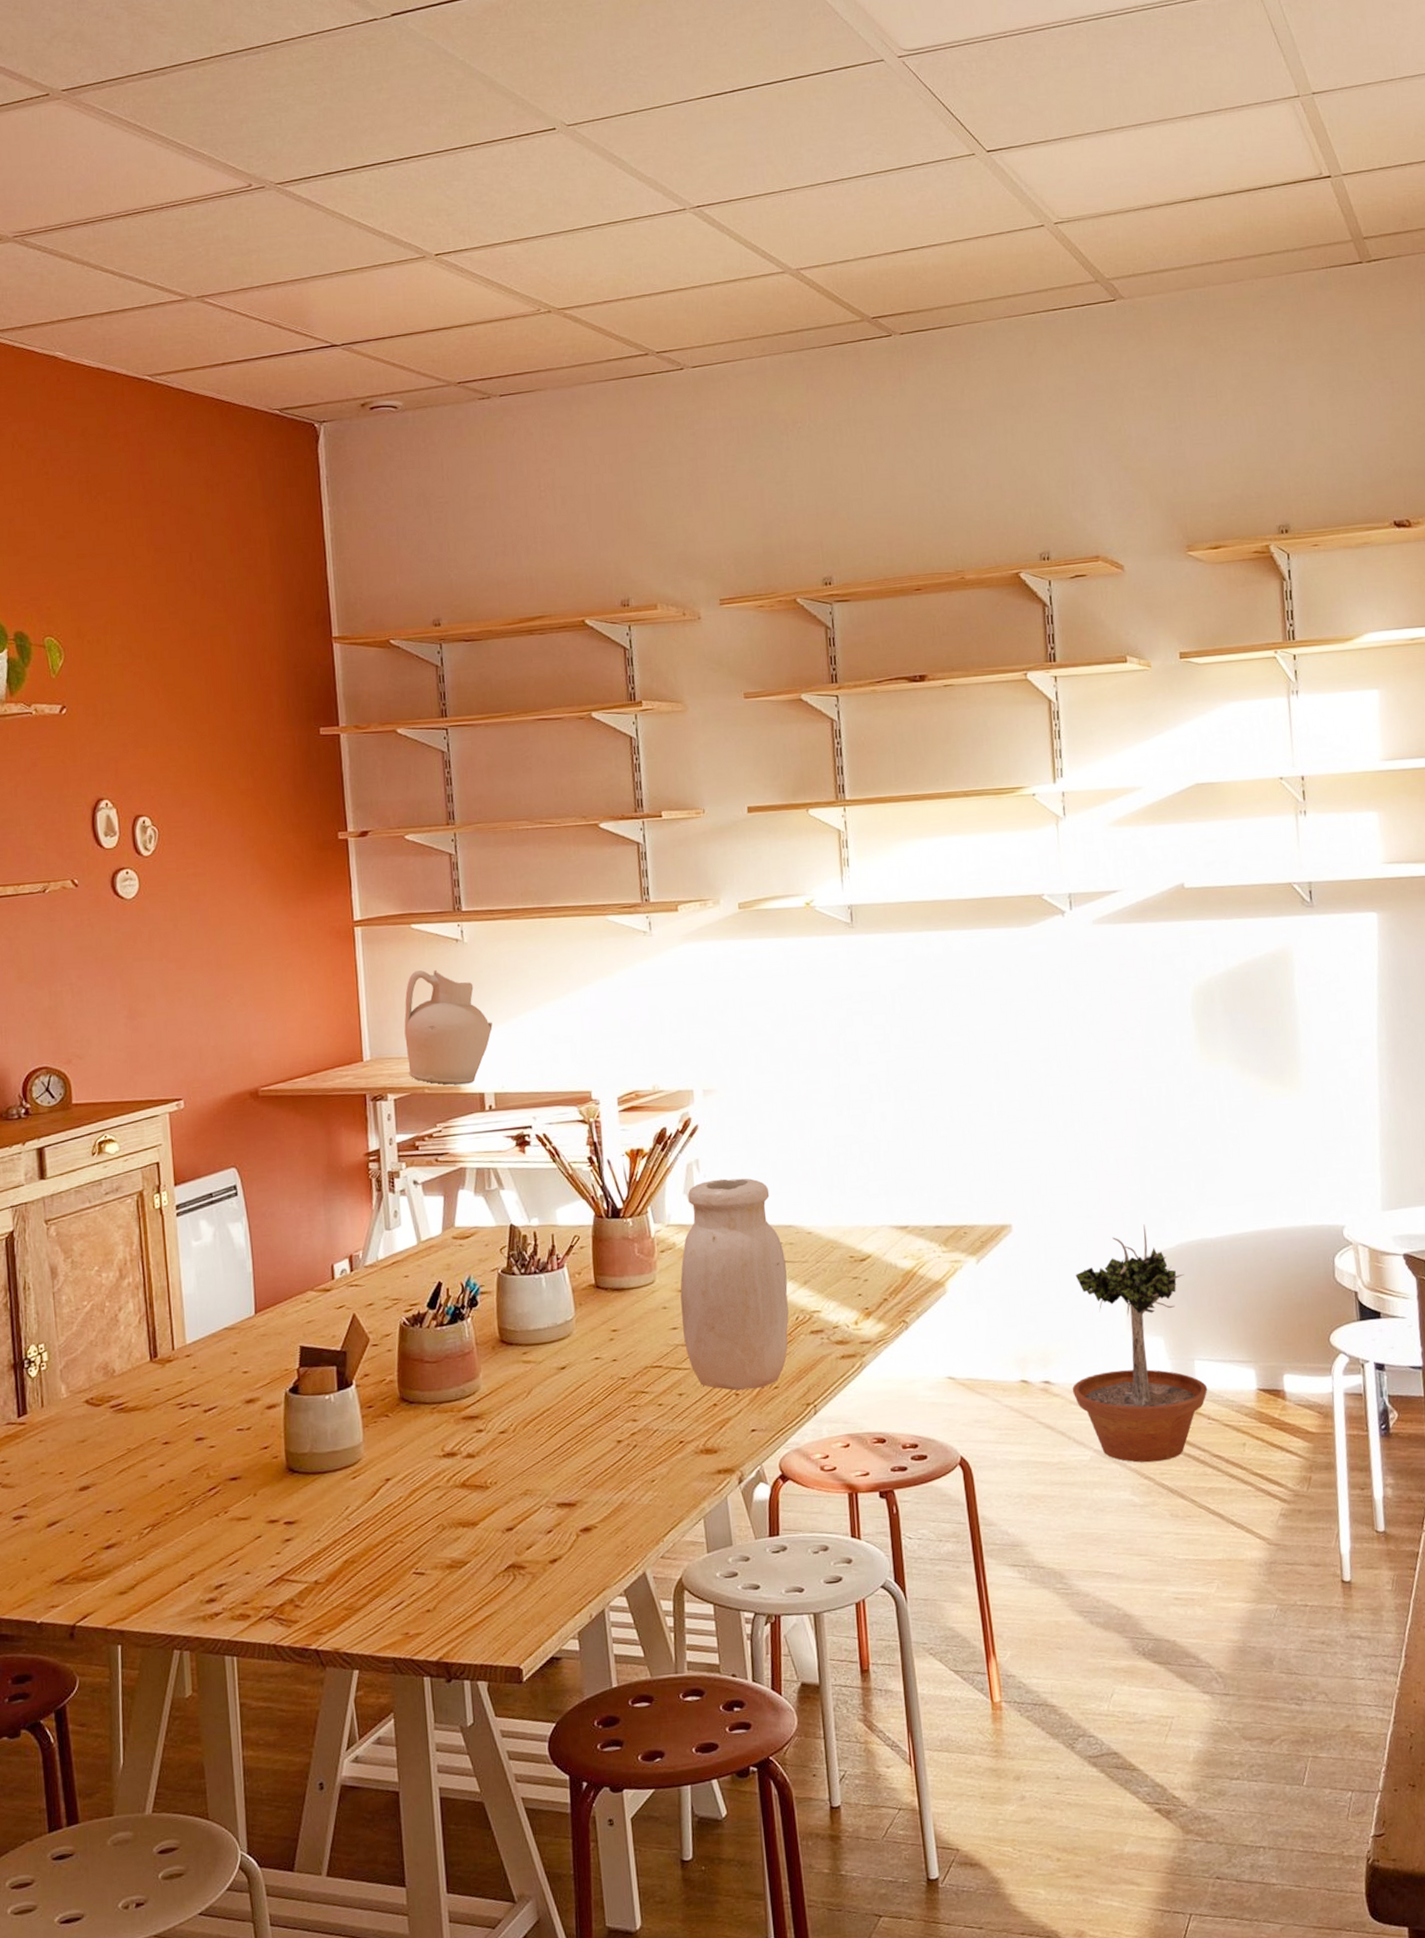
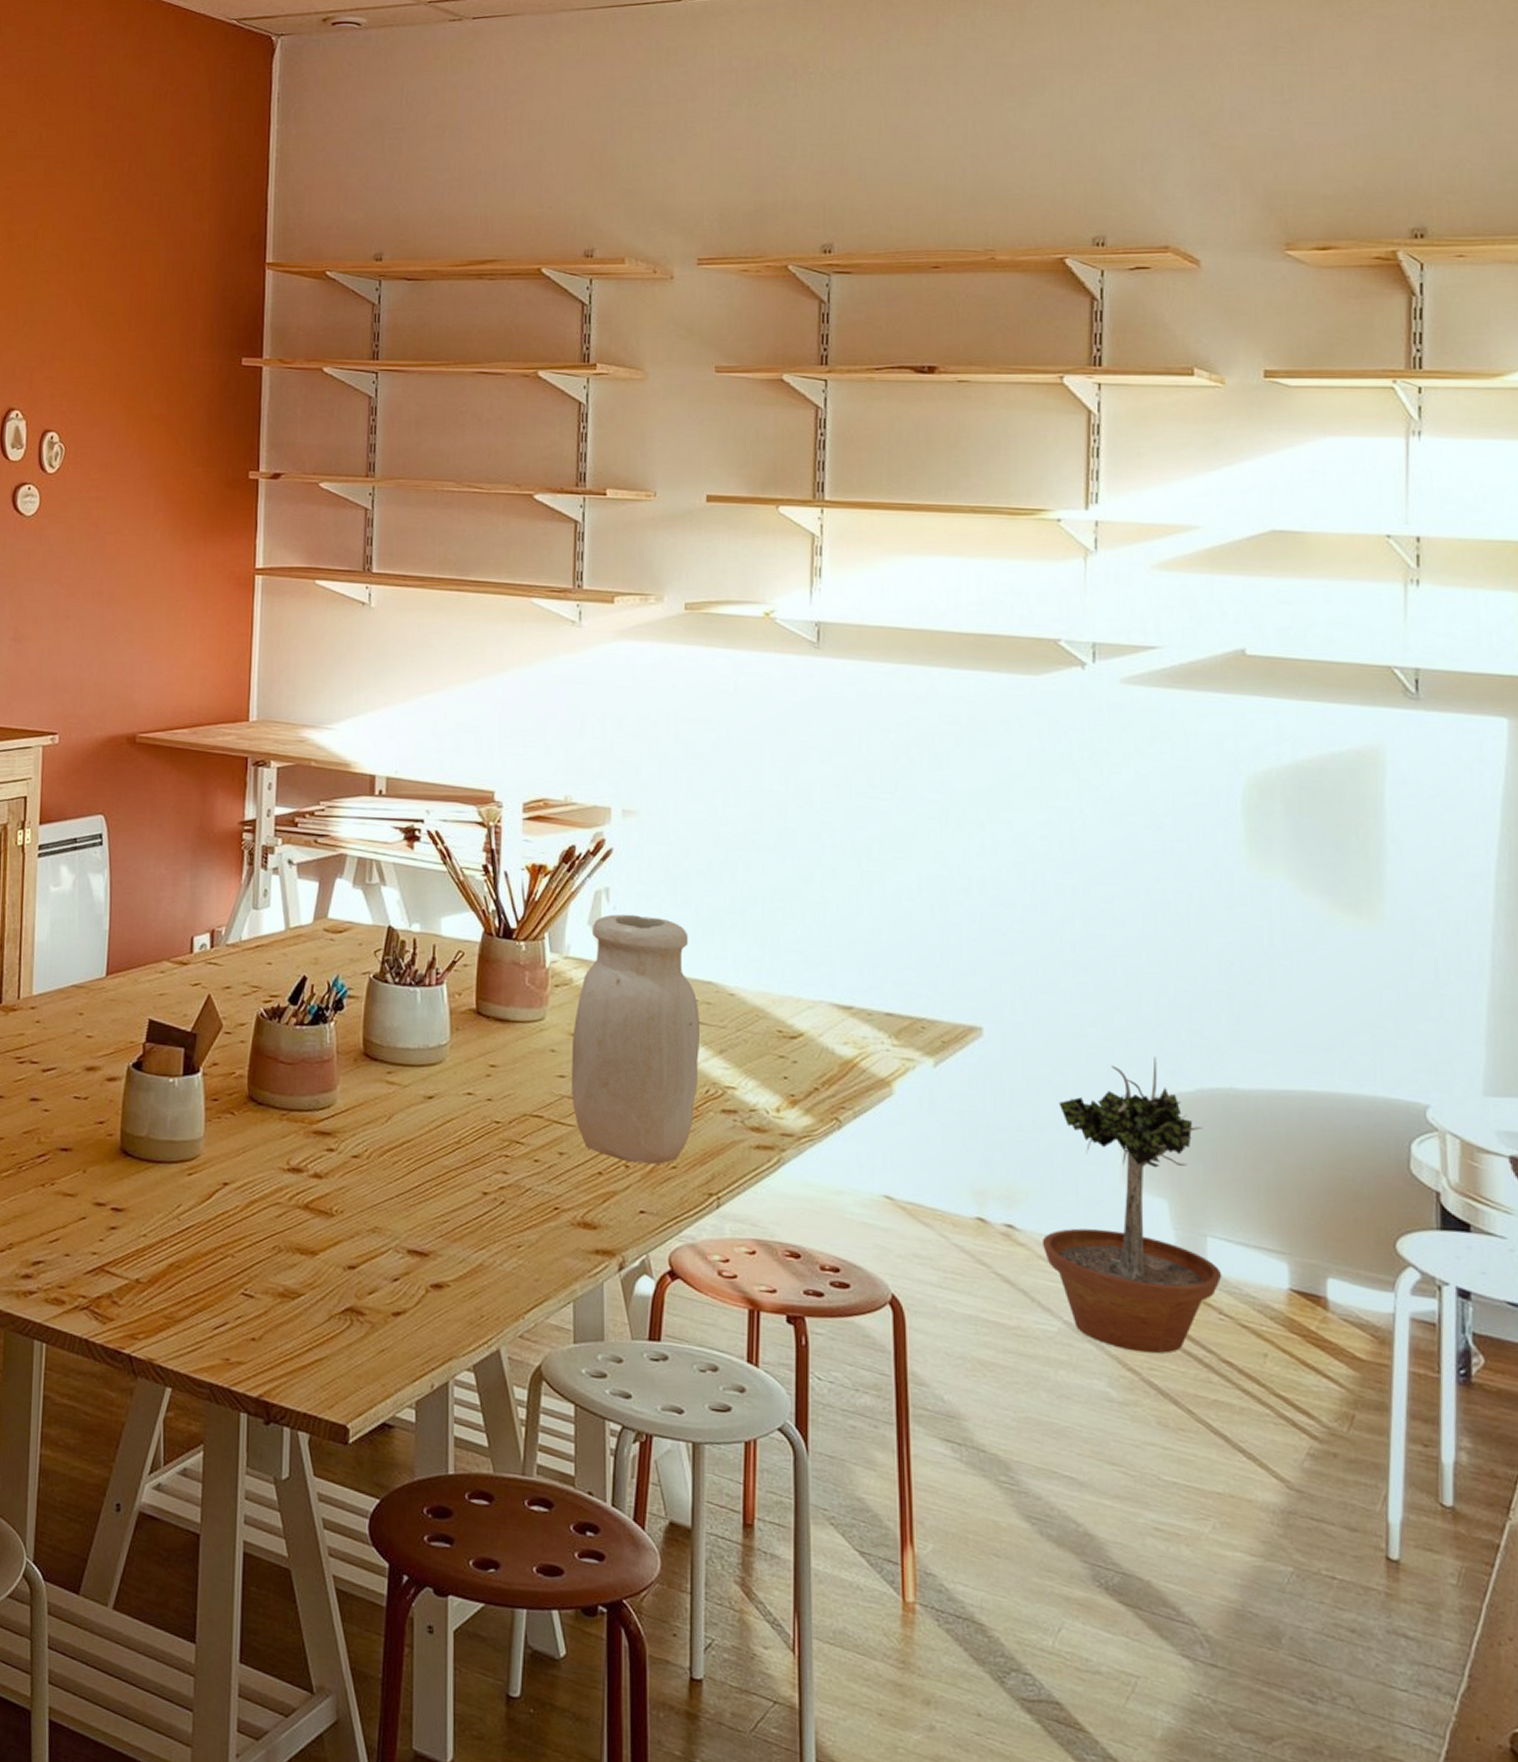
ceramic jug: present [404,969,493,1085] -> none [296,631,392,763]

